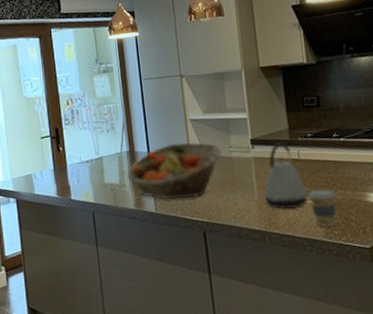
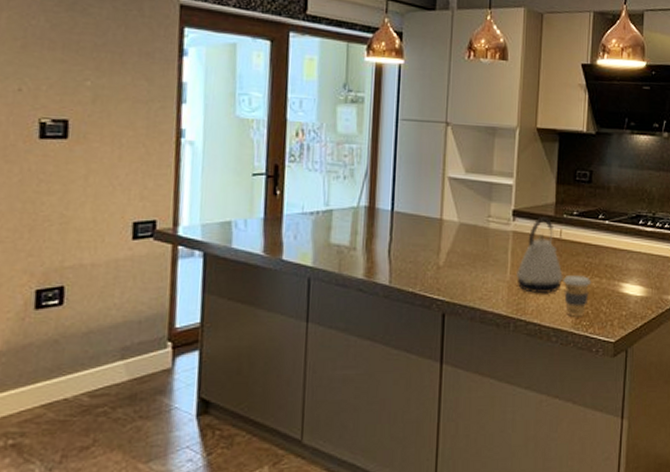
fruit basket: present [126,142,222,200] -> none [360,203,478,272]

